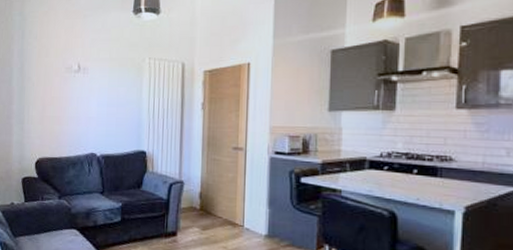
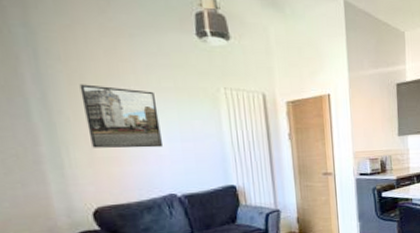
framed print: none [44,57,94,111] -> present [79,84,162,148]

